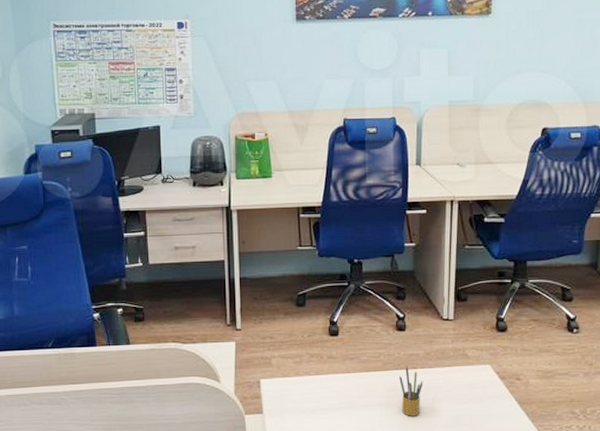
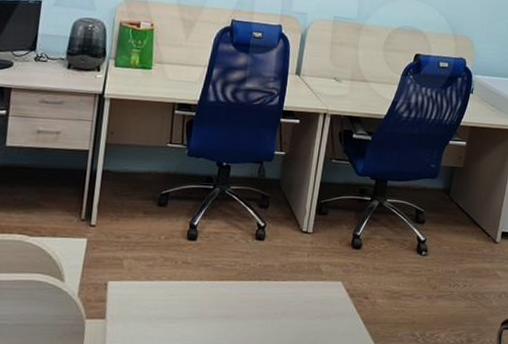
pencil box: present [399,366,423,416] -> none [250,277,275,331]

